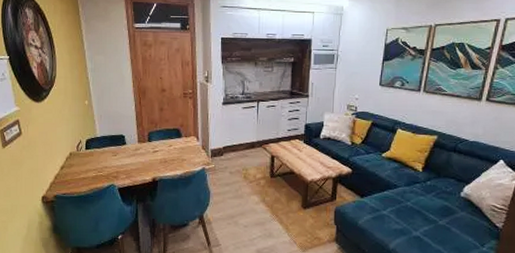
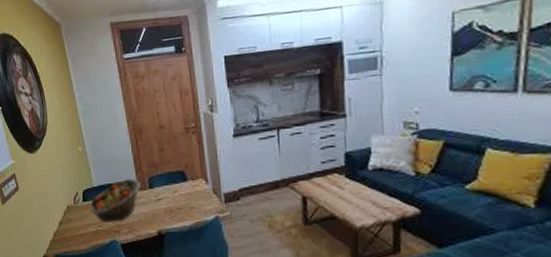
fruit basket: none [92,132,141,169] -> present [90,179,141,222]

